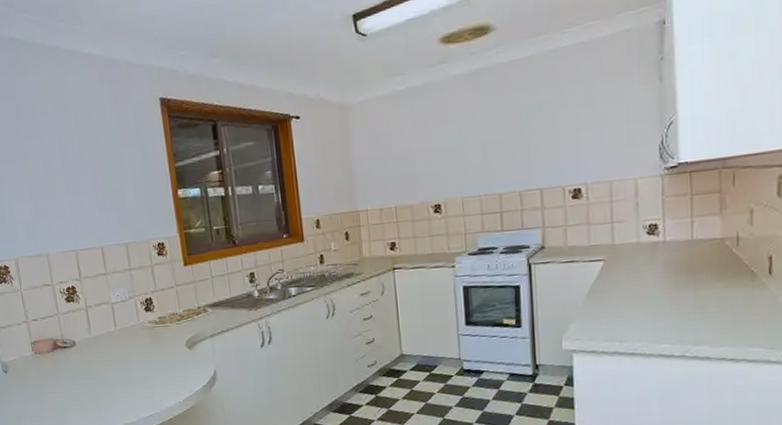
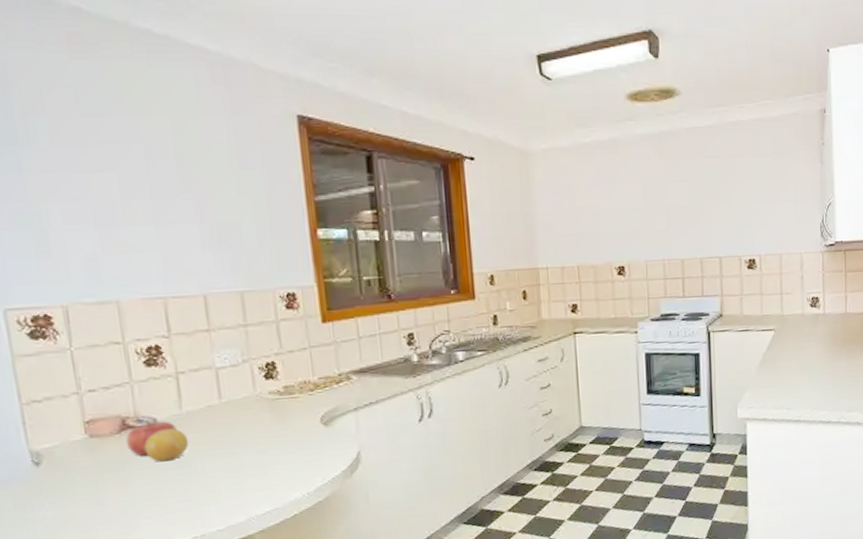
fruit: none [56,342,88,369] -> present [125,420,177,456]
fruit: none [68,348,97,373] -> present [144,428,189,462]

